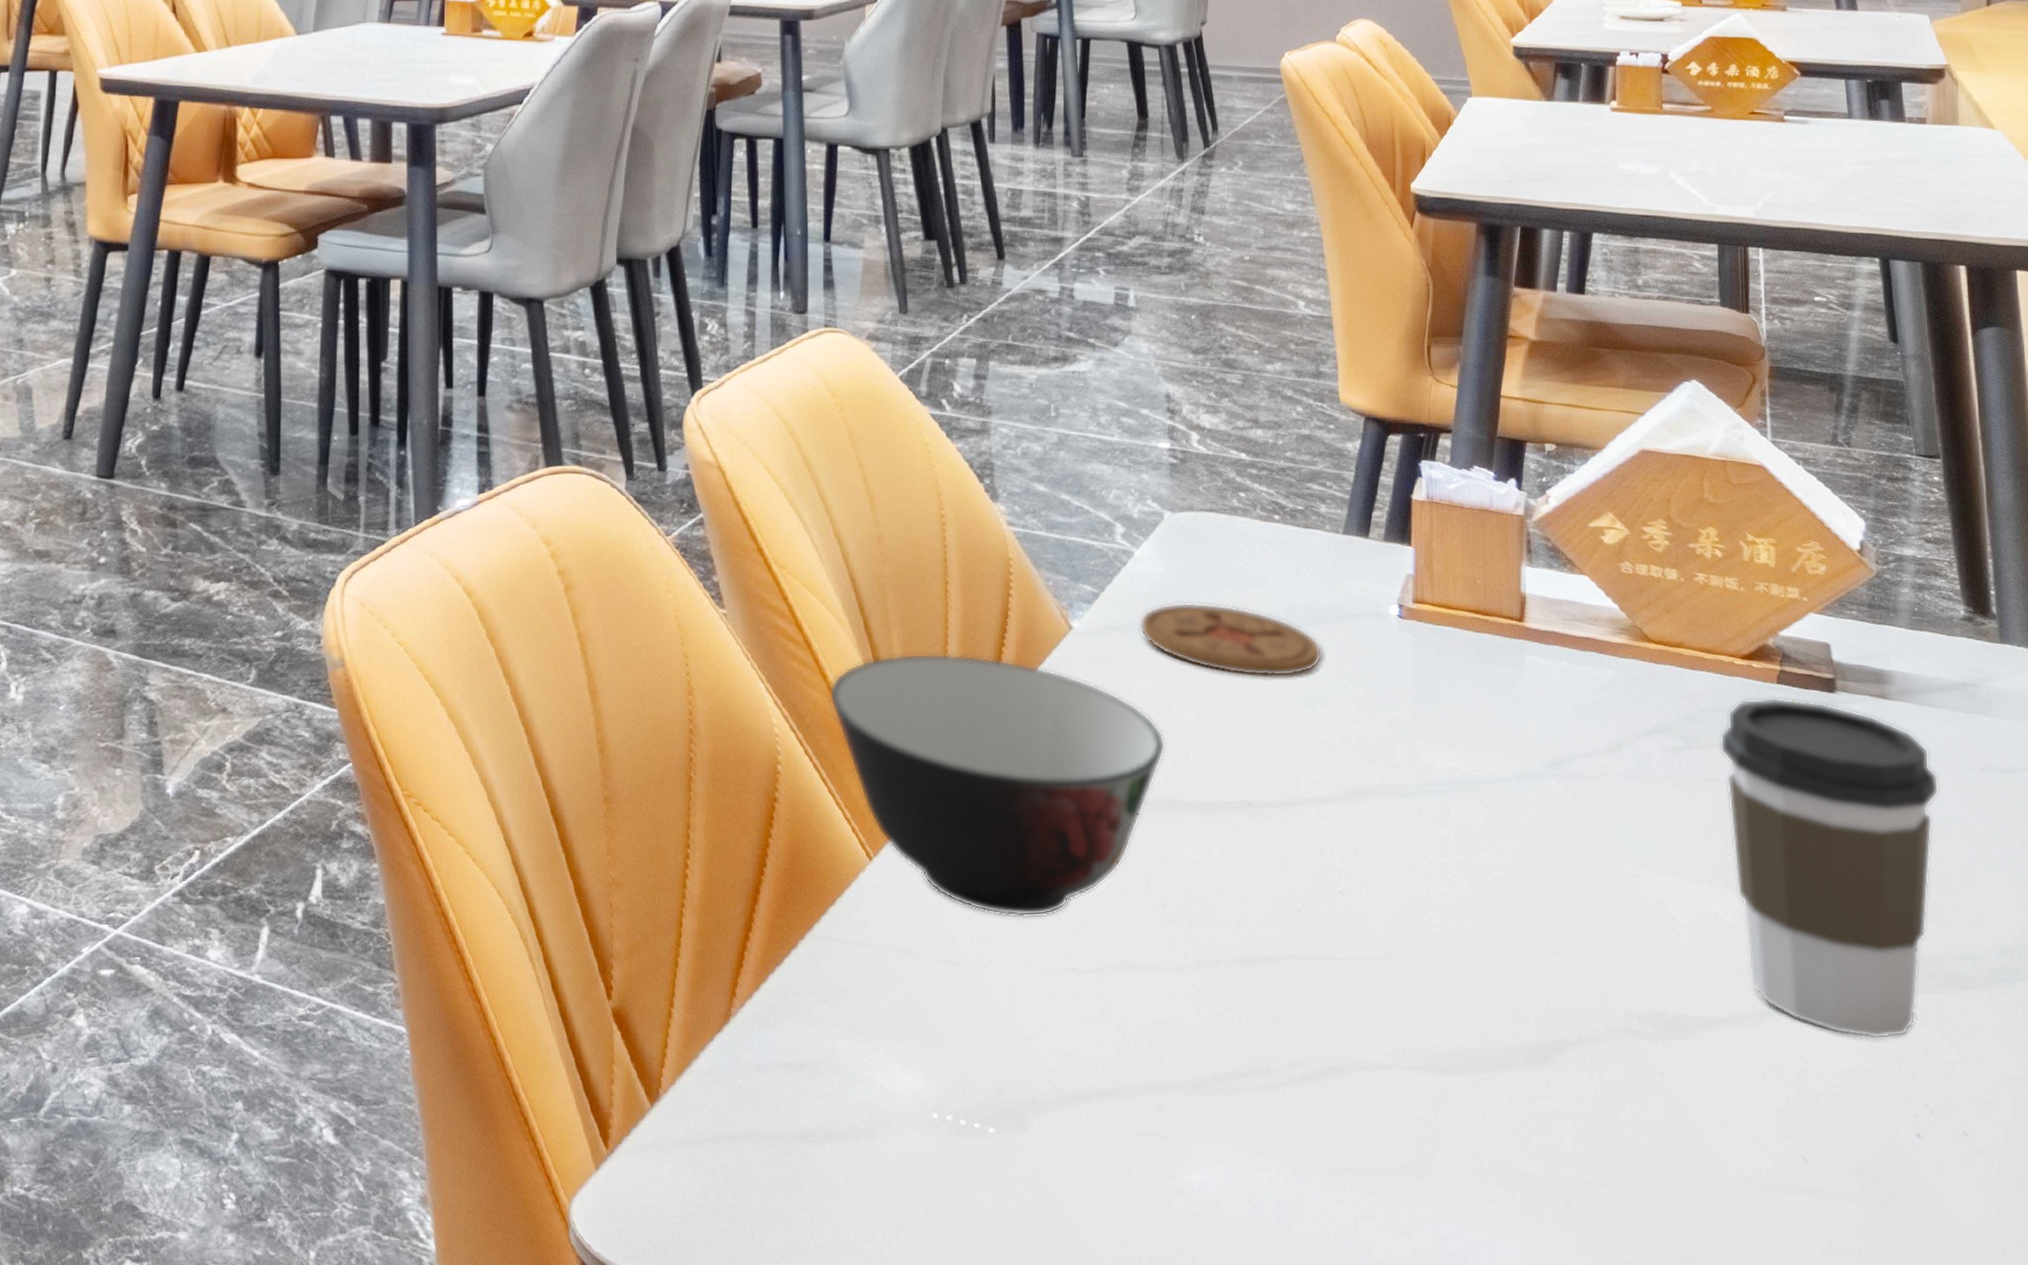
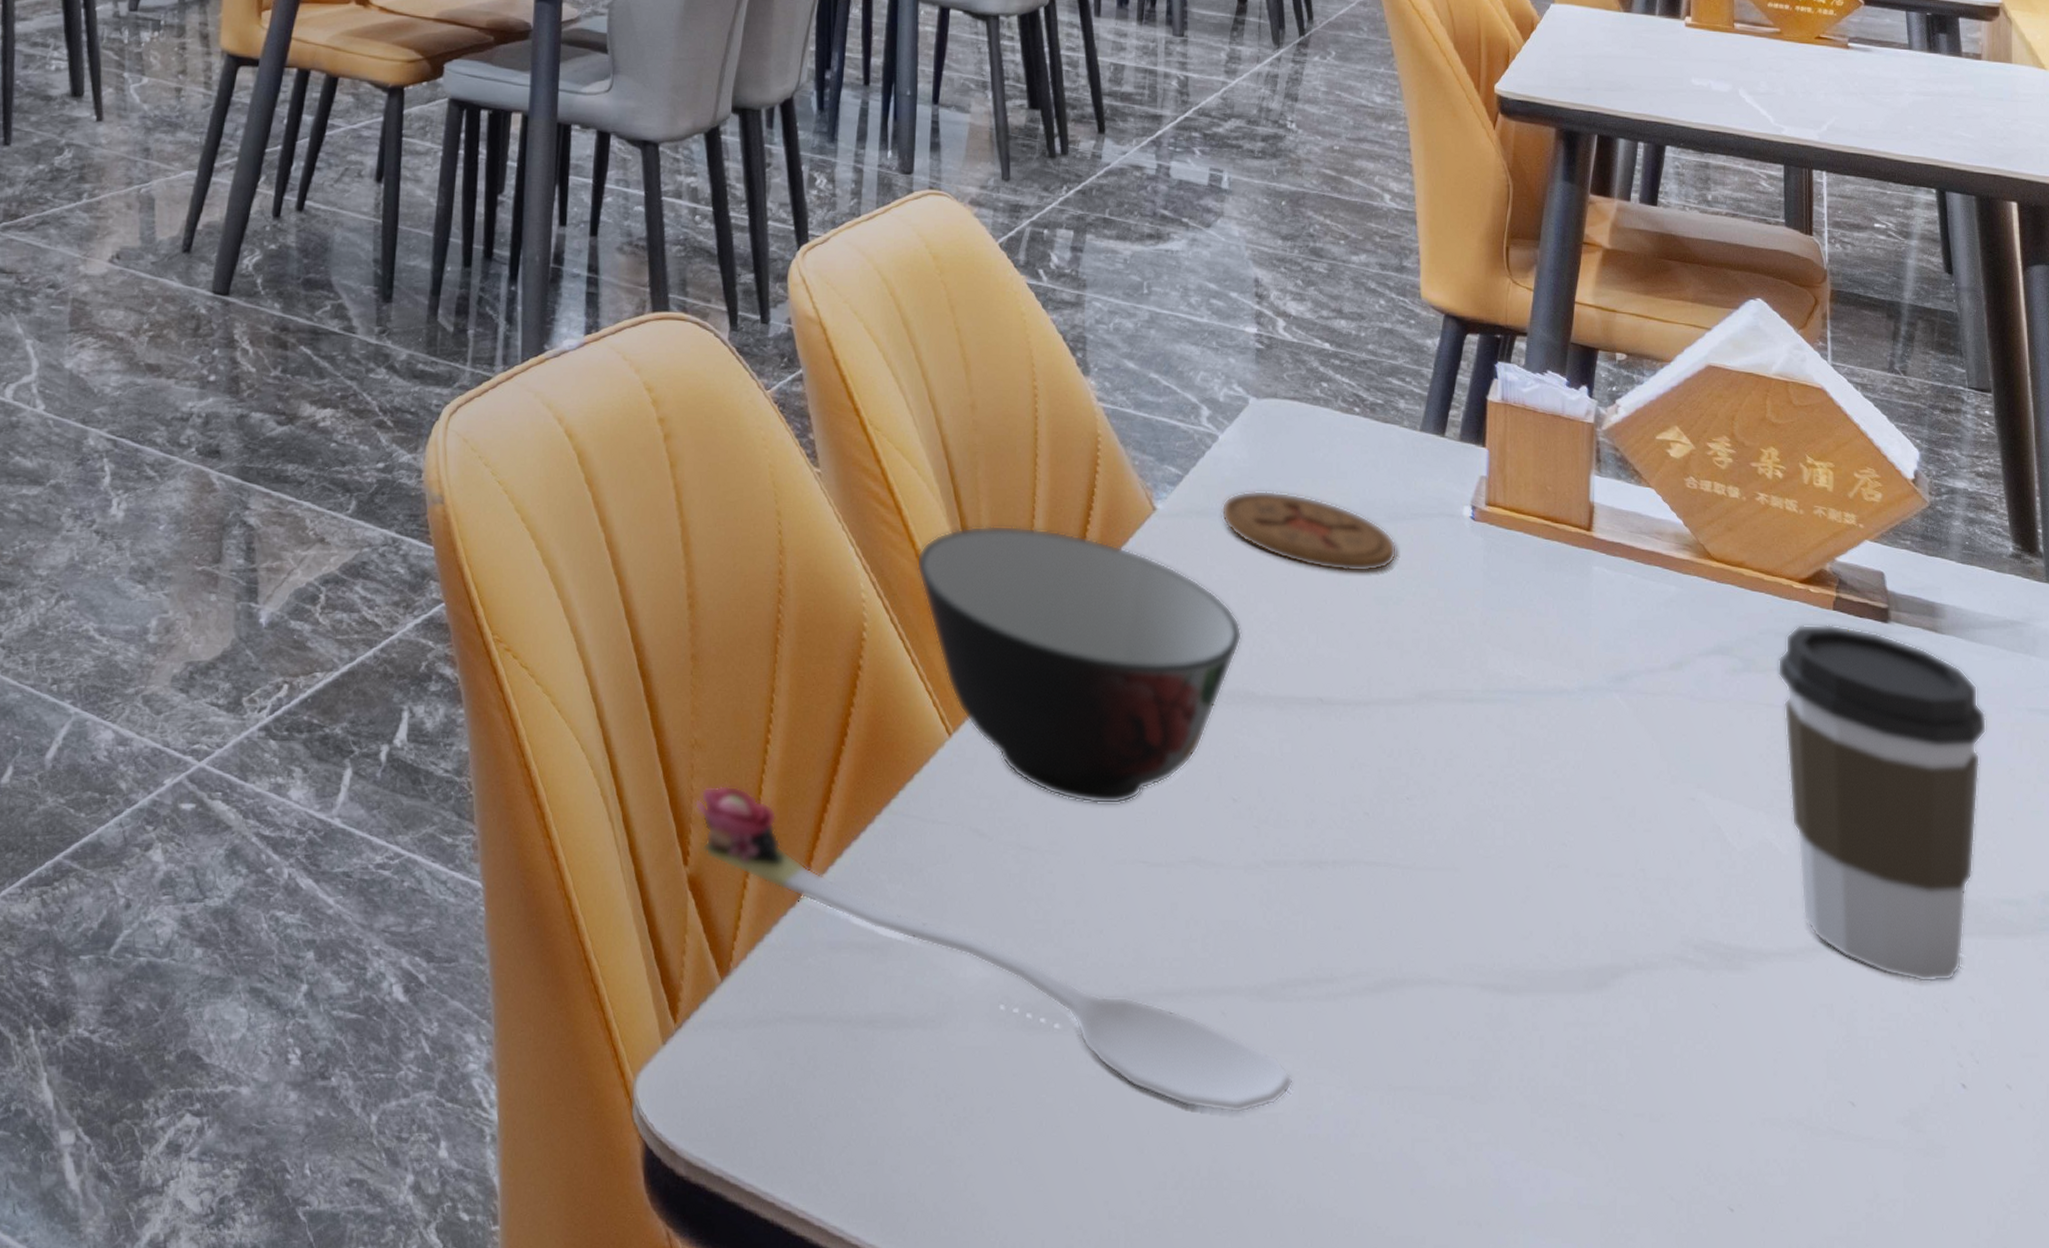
spoon: none [615,920,1233,1203] -> present [694,784,1293,1114]

